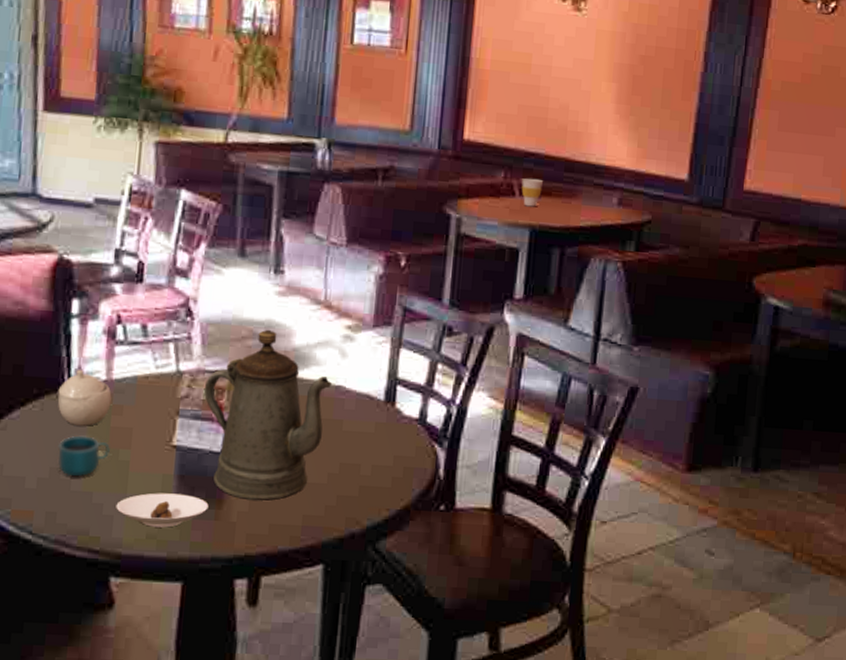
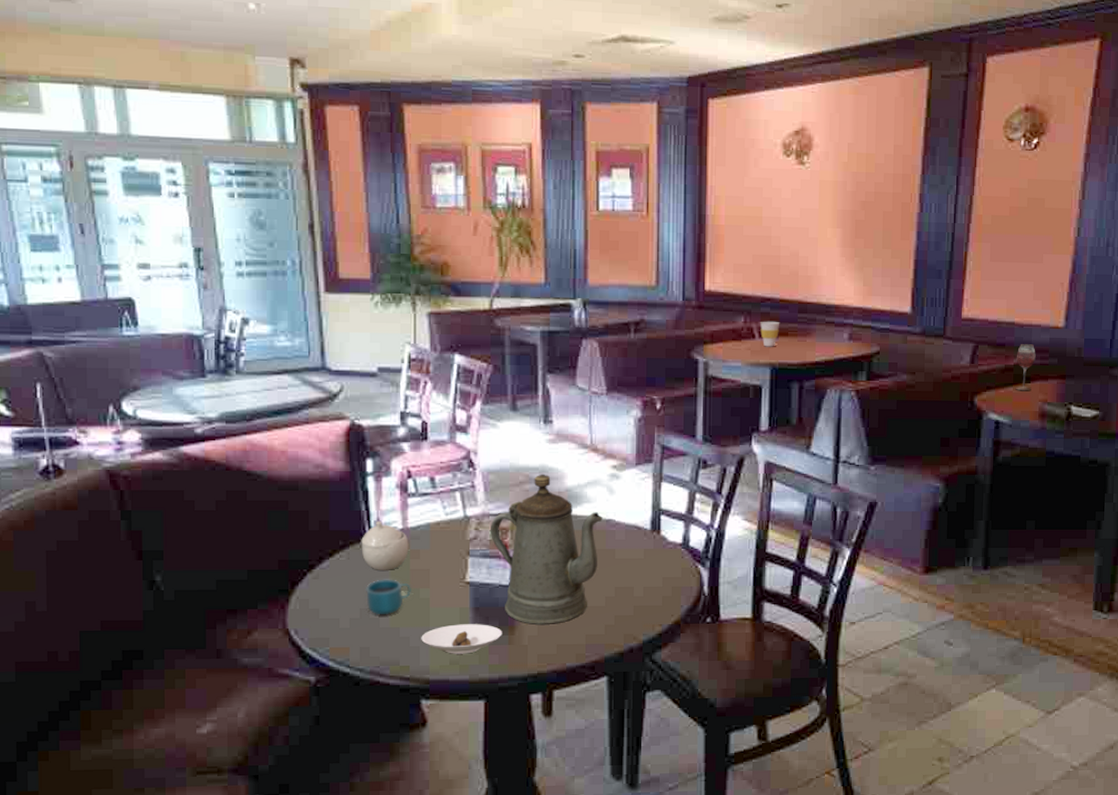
wineglass: none [798,223,823,276] -> present [1015,344,1036,391]

